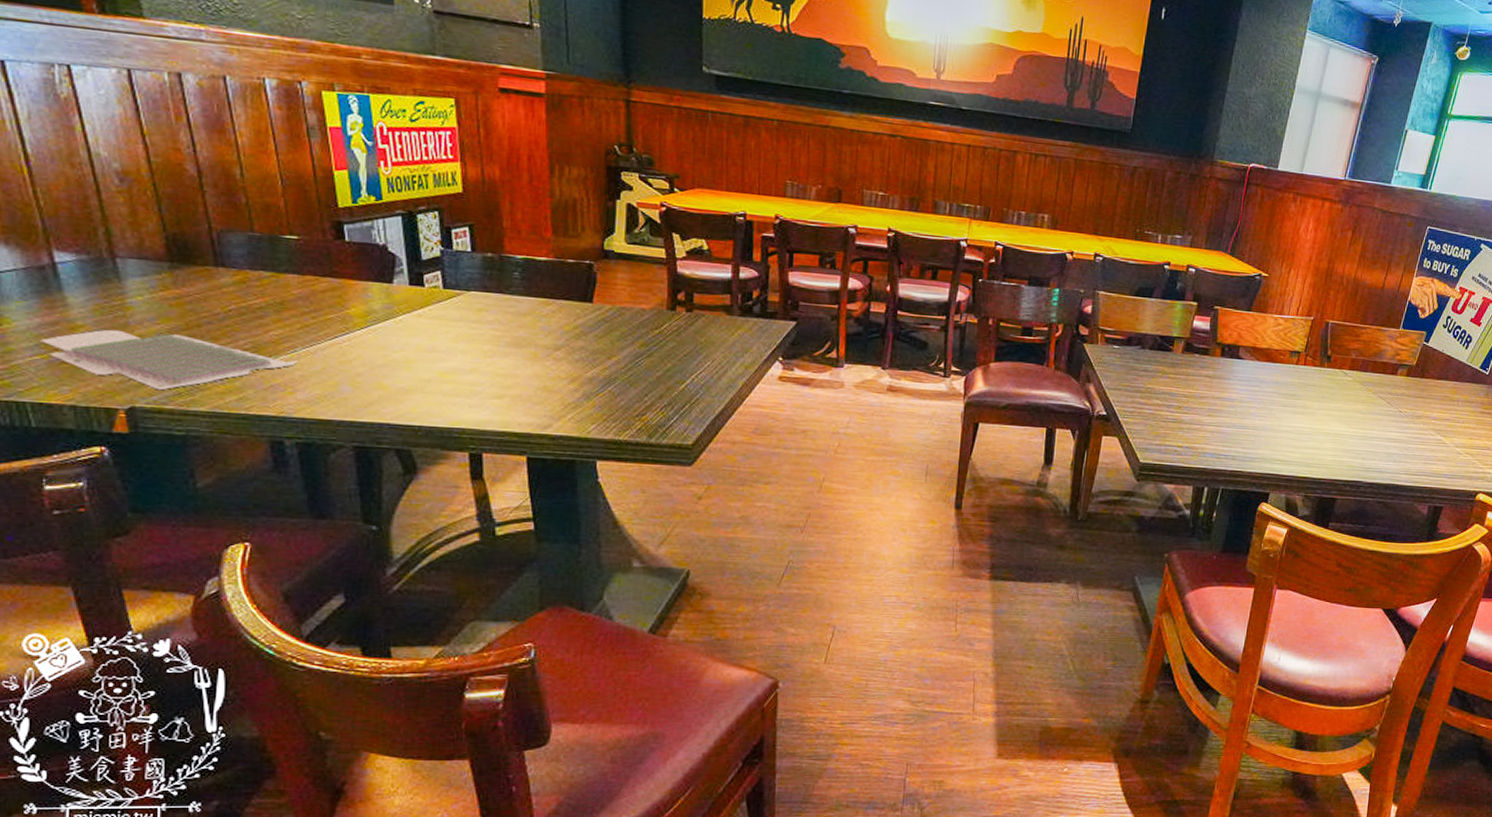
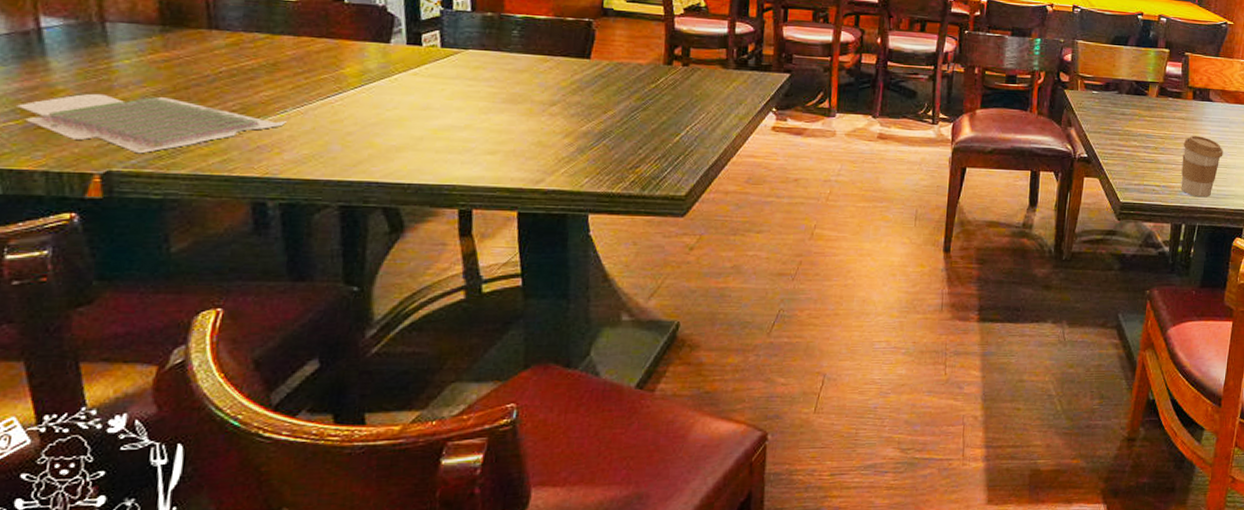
coffee cup: none [1204,395,1252,460] -> present [1181,136,1223,198]

